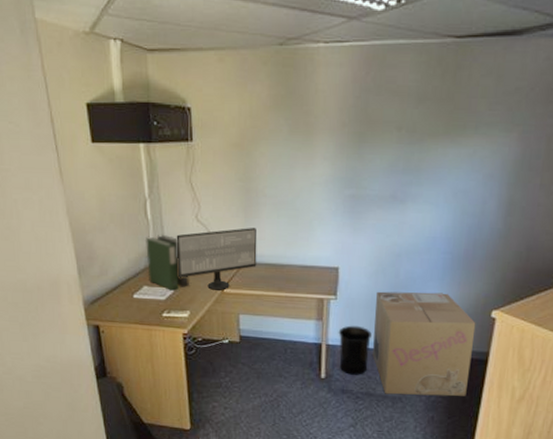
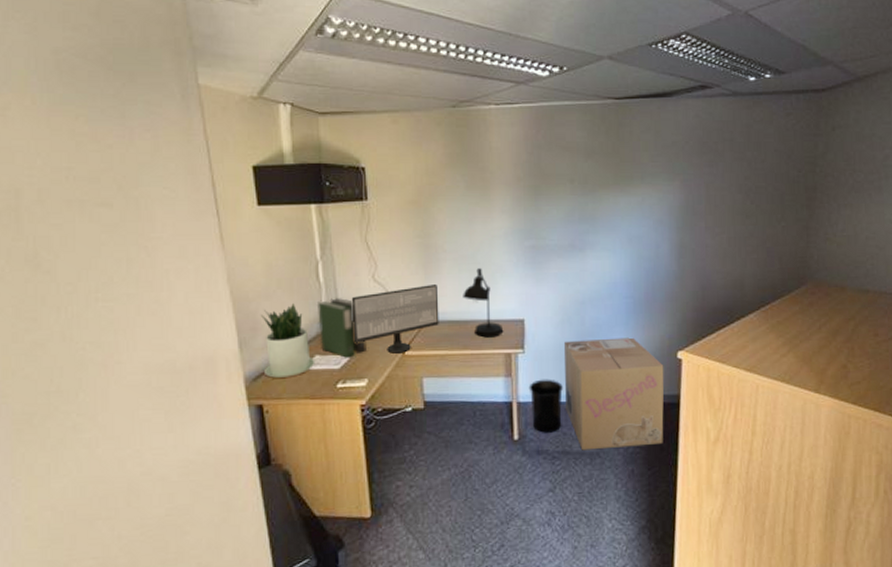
planter: none [97,238,144,305] -> present [261,304,315,379]
desk lamp: none [280,215,318,283] -> present [463,268,504,338]

